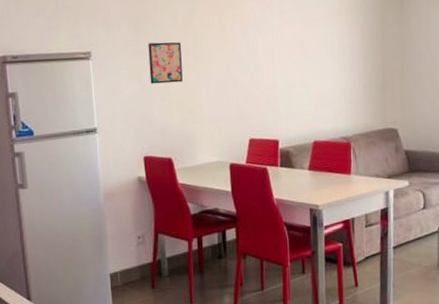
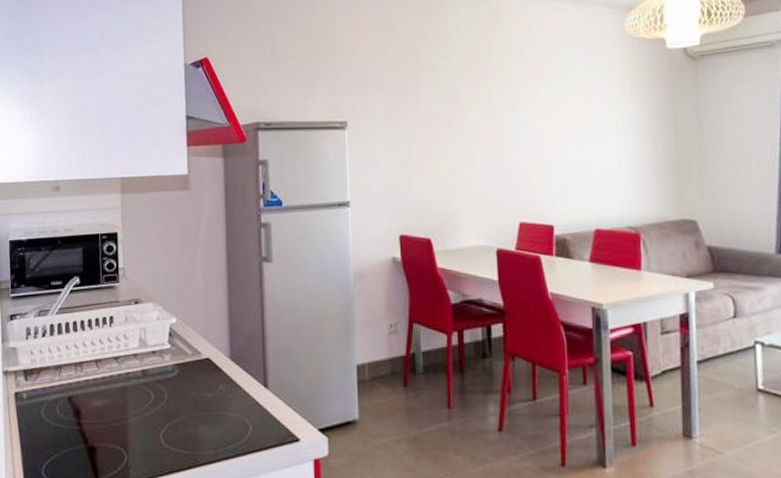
wall art: present [148,42,183,84] -> none [408,114,445,158]

